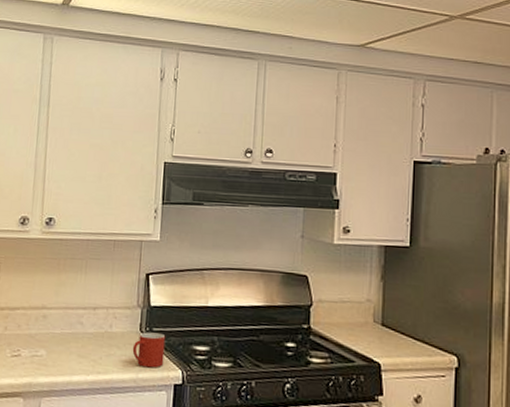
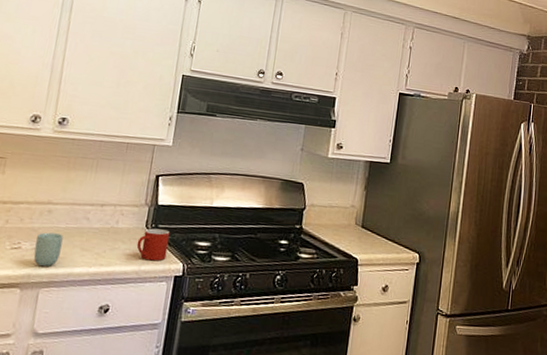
cup: none [33,338,60,375] -> present [33,232,64,267]

